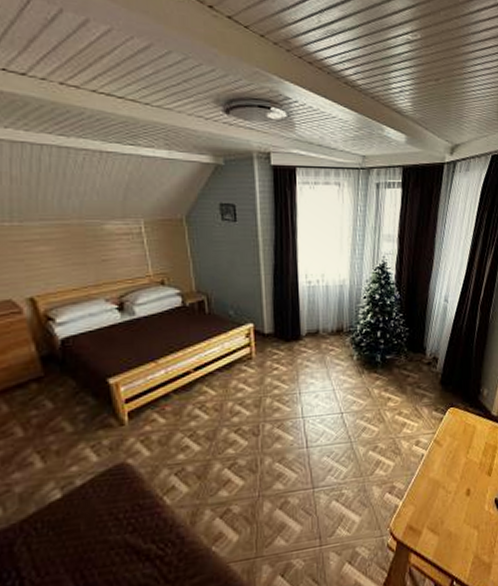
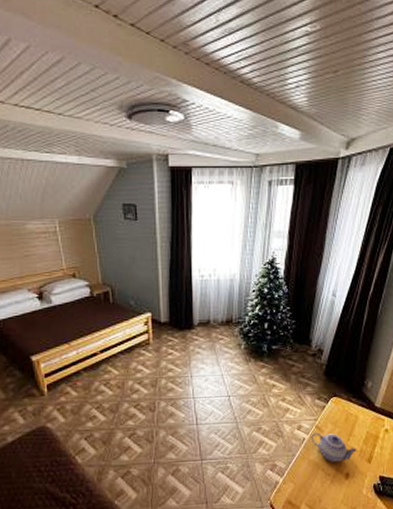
teapot: none [430,446,477,478] -> present [311,432,357,462]

